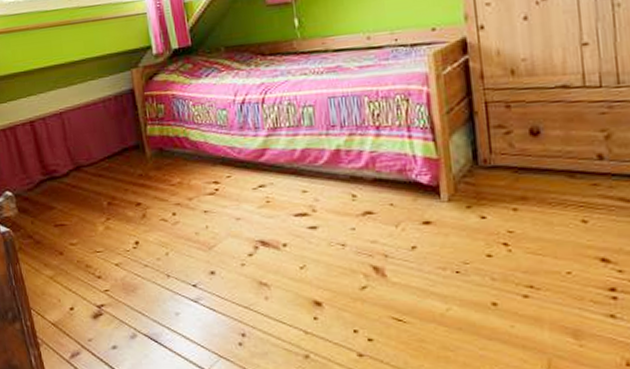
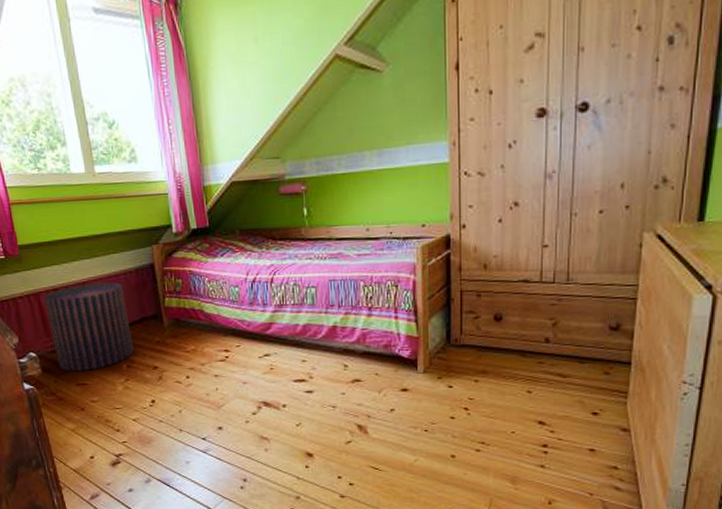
pouf: none [20,110,115,212] -> present [44,281,134,373]

